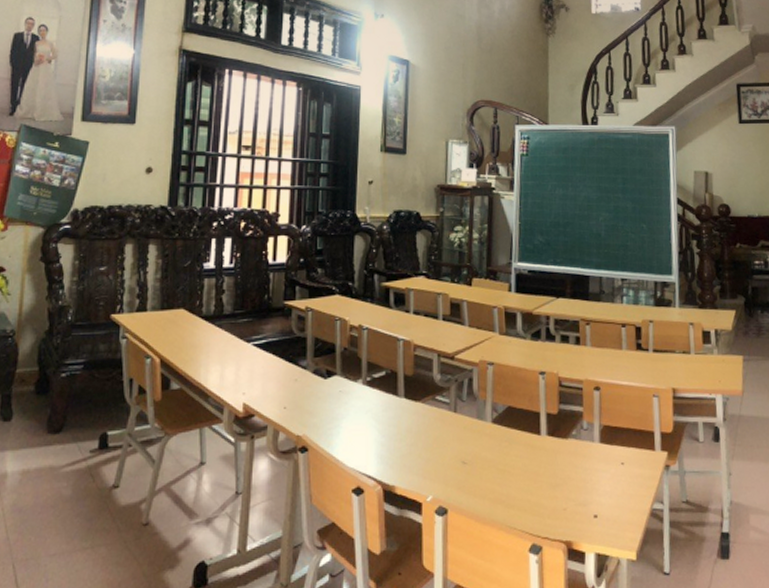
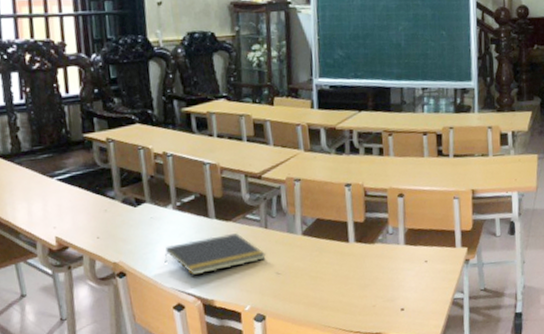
notepad: none [348,415,453,458] -> present [164,233,266,276]

